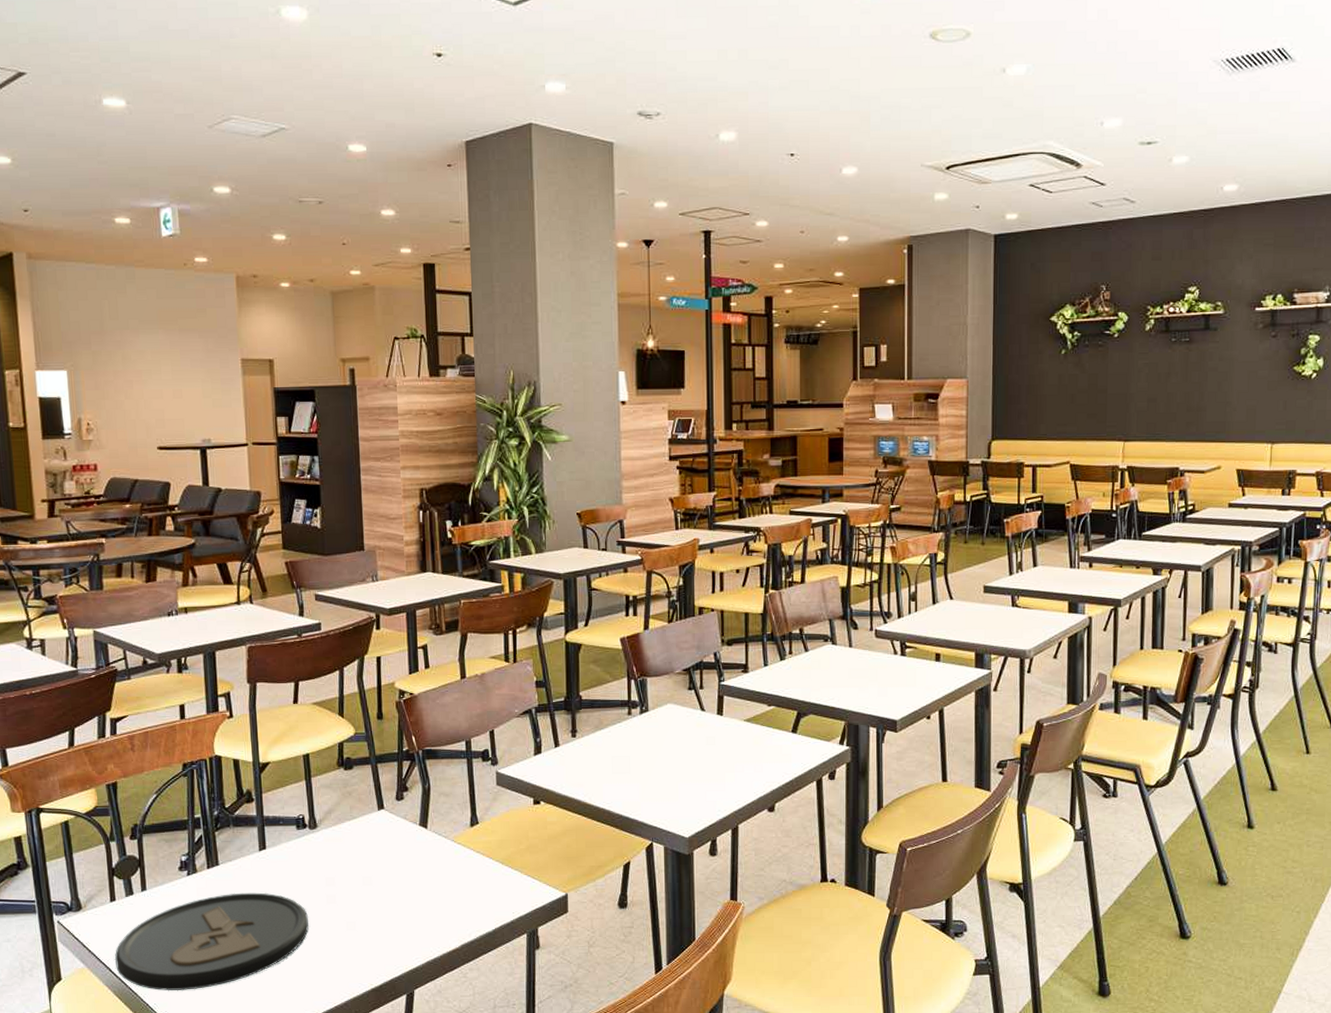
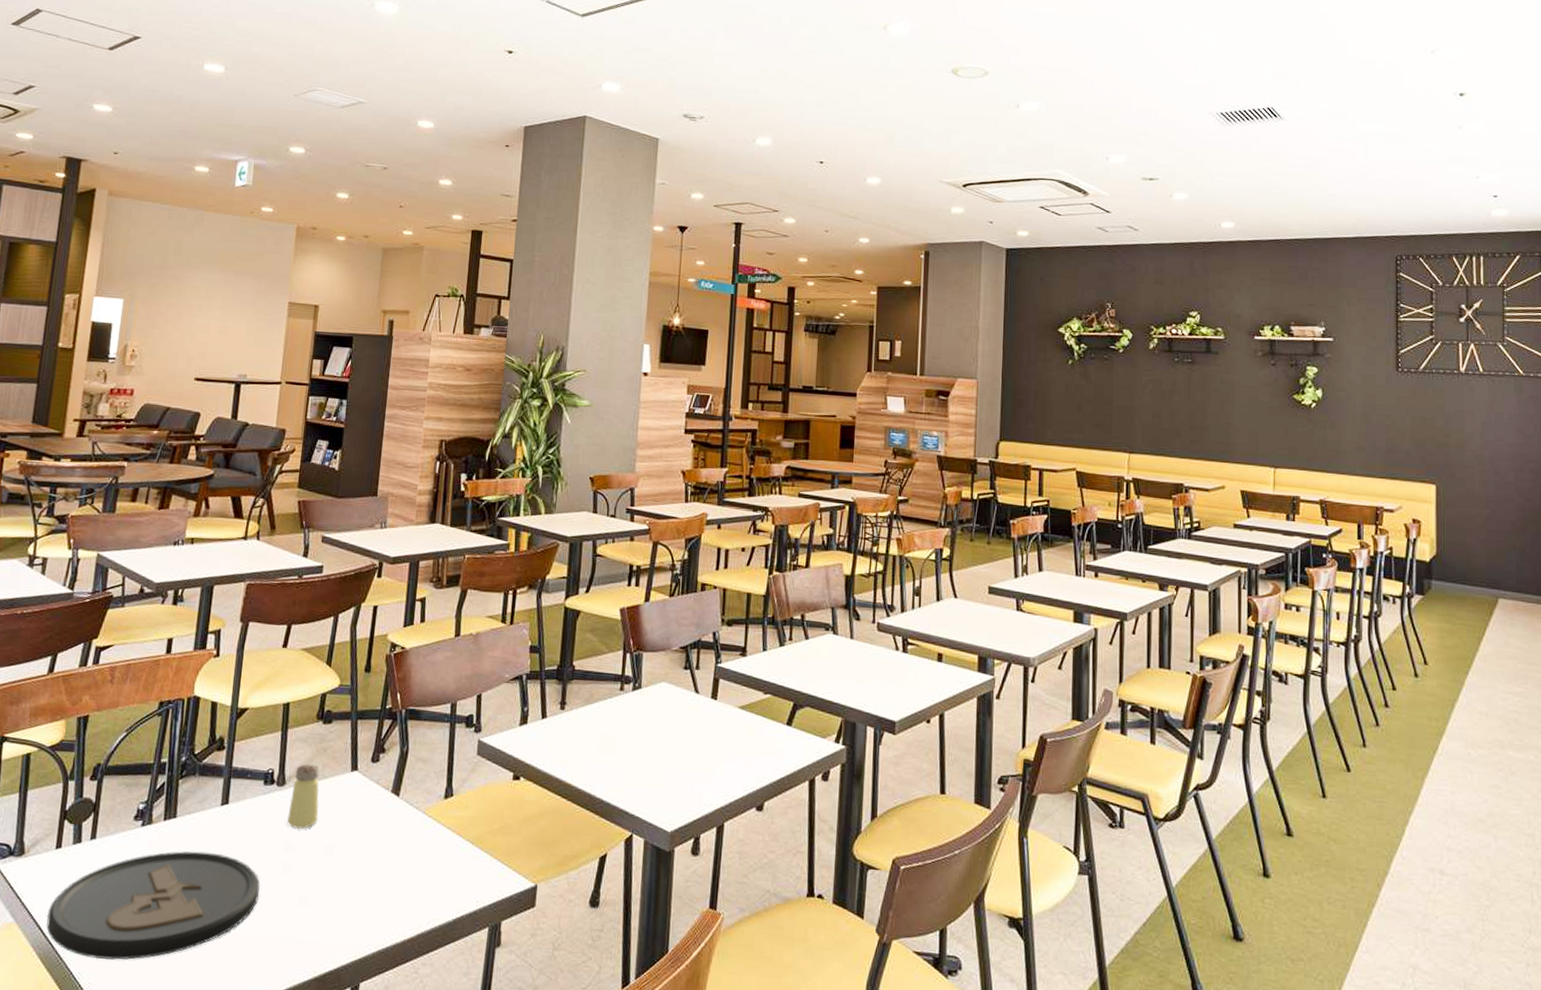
saltshaker: none [324,807,353,865] -> present [287,764,320,829]

